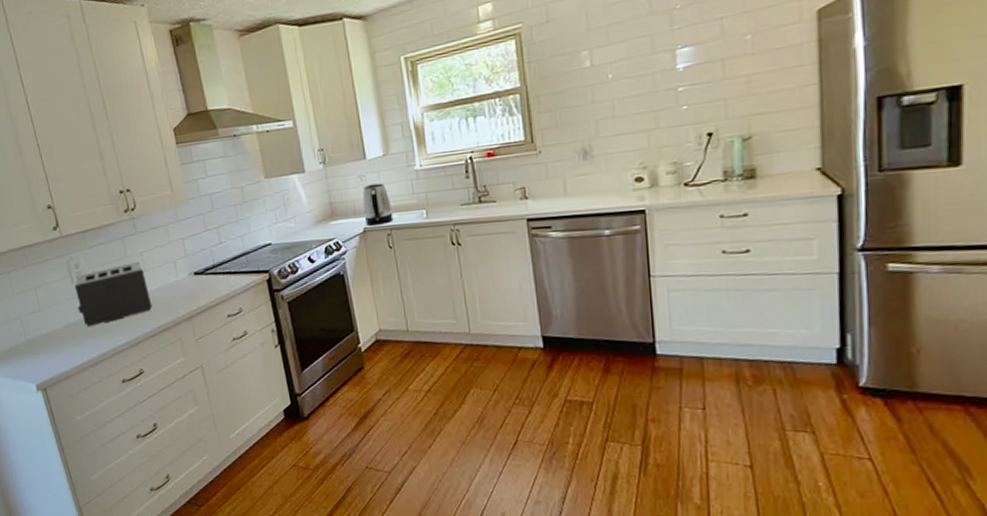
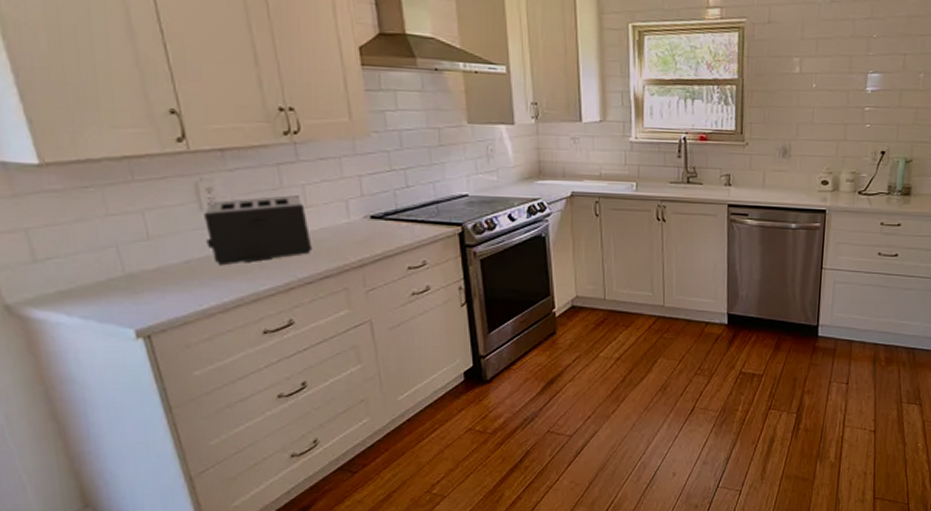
kettle: present [362,182,394,227] -> none [573,147,603,192]

